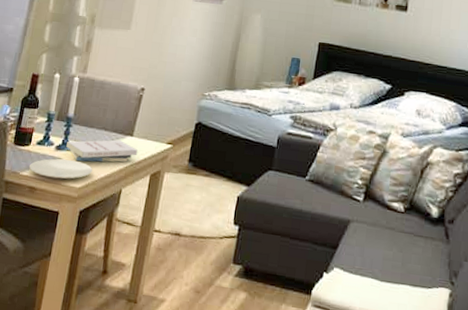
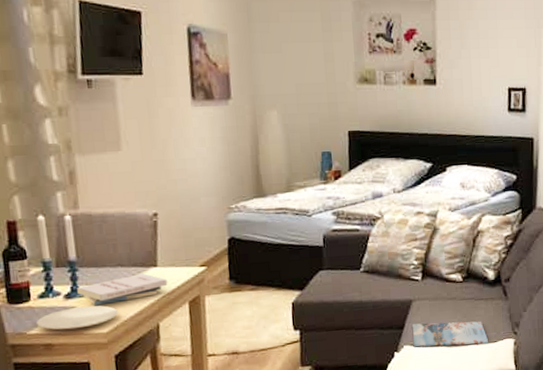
magazine: none [344,246,423,288] -> present [412,321,489,348]

